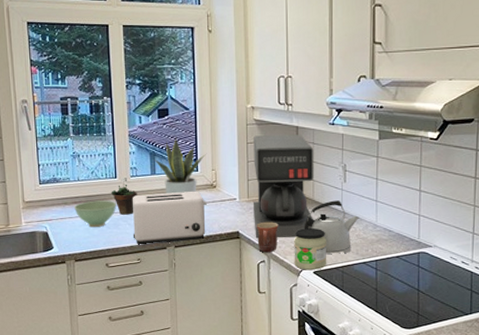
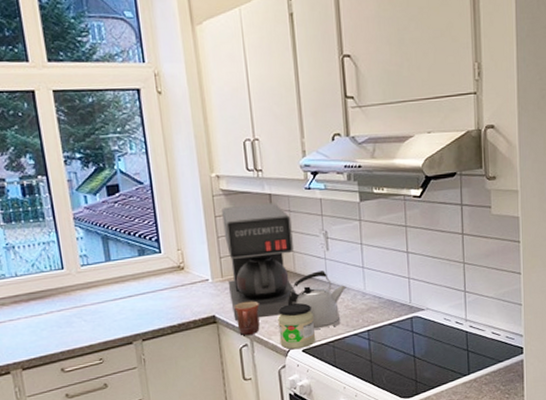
bowl: present [74,200,117,228] -> none [14,296,68,329]
succulent plant: present [111,178,137,215] -> none [58,268,91,311]
toaster: present [132,191,207,245] -> none [85,275,177,343]
potted plant: present [154,136,206,194] -> none [107,215,169,281]

